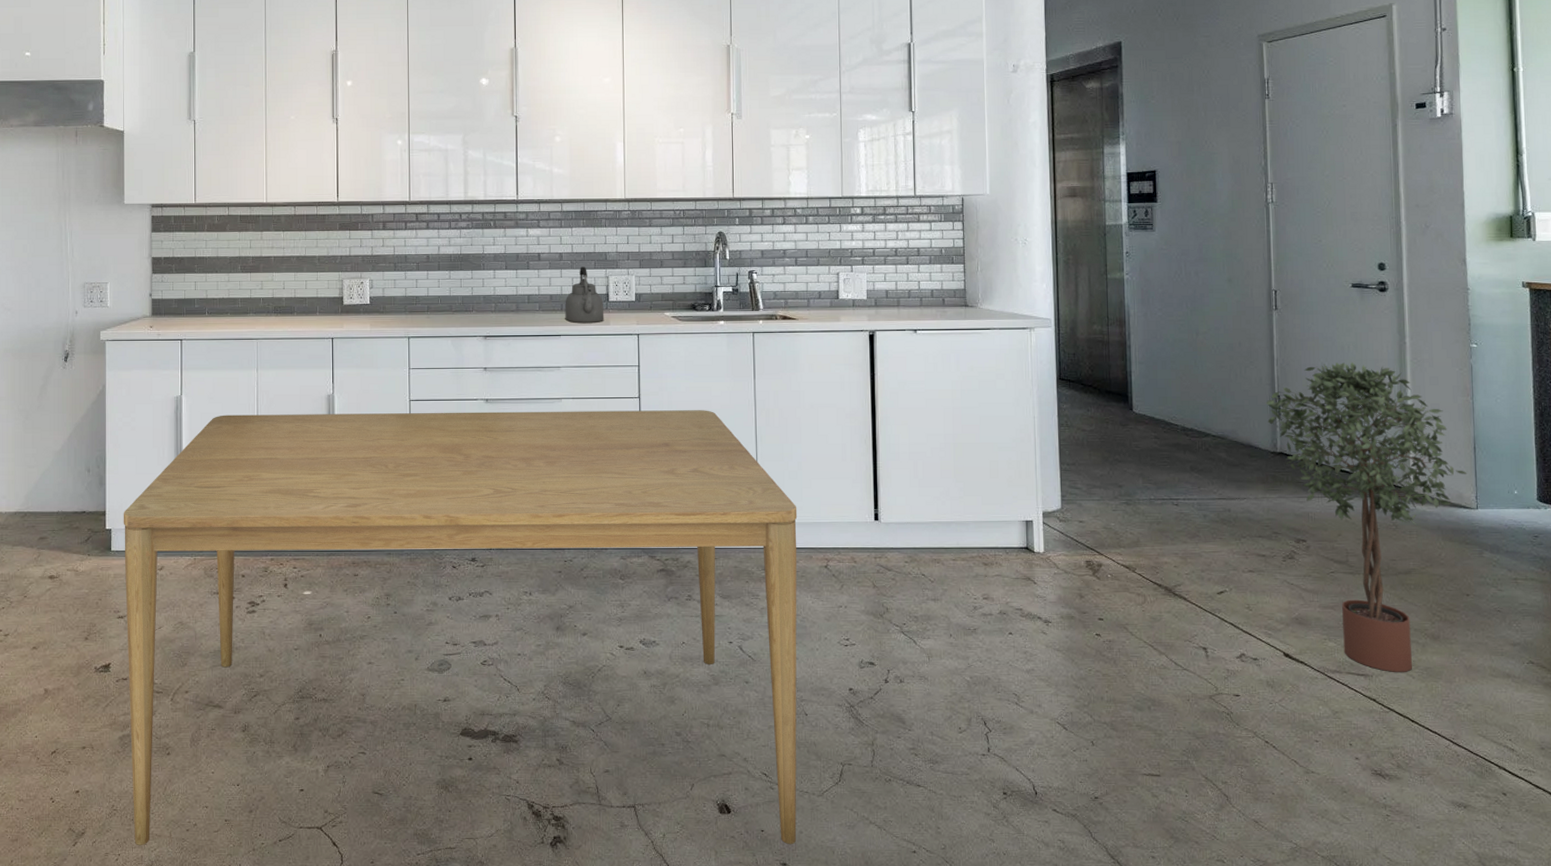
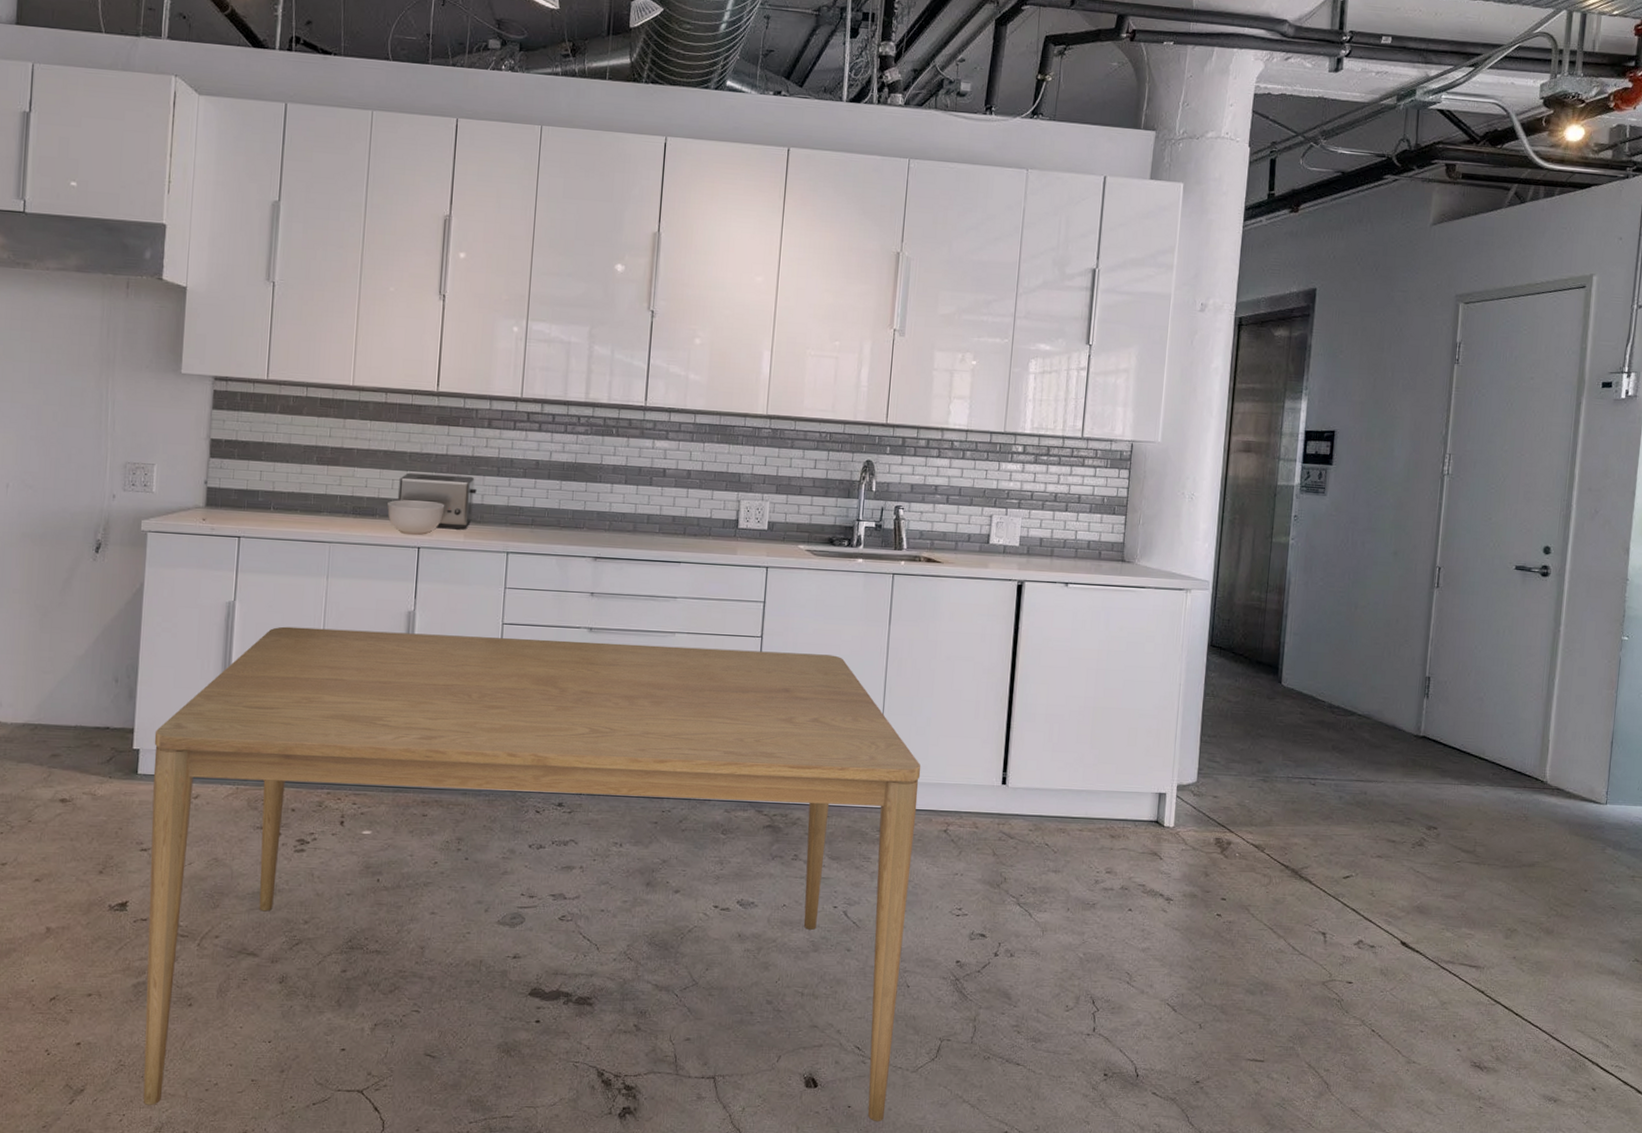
bowl: none [303,296,352,328] -> present [387,499,445,536]
toaster: none [311,273,378,320] -> present [397,472,477,530]
kettle: present [565,266,605,324] -> none [687,487,732,552]
potted tree: present [1266,362,1467,672] -> none [1414,647,1602,965]

